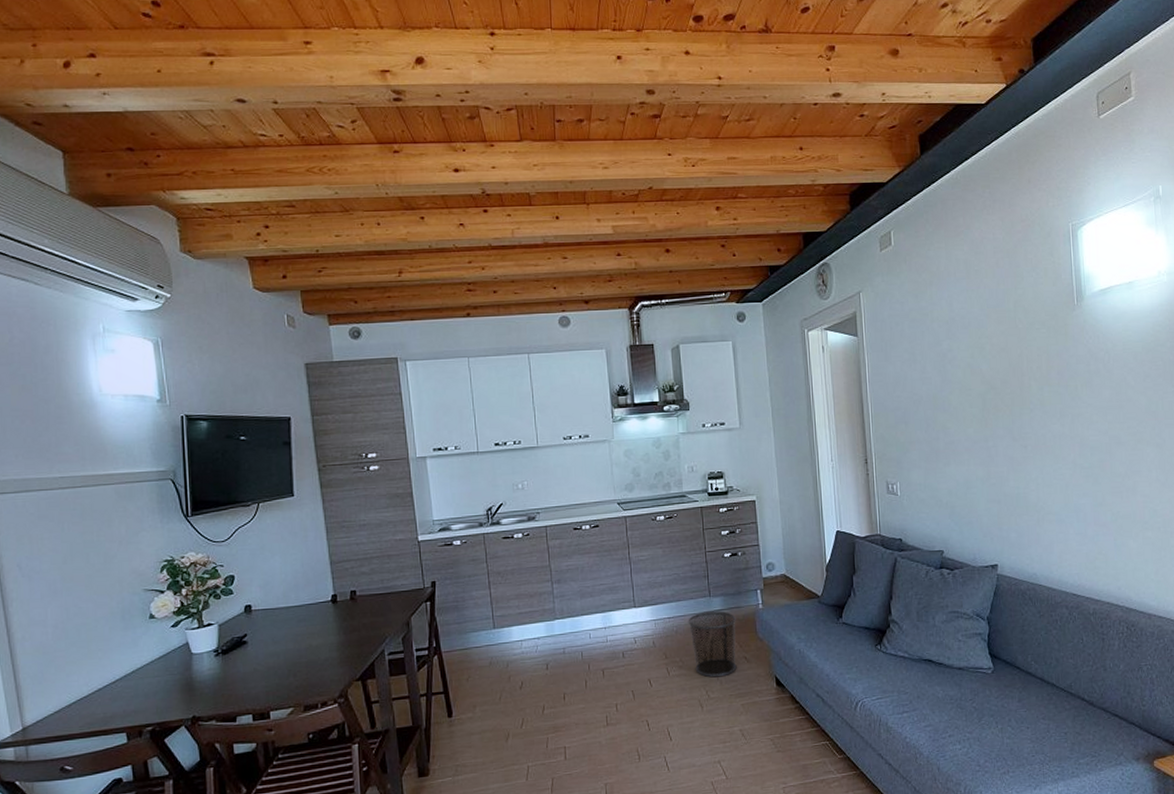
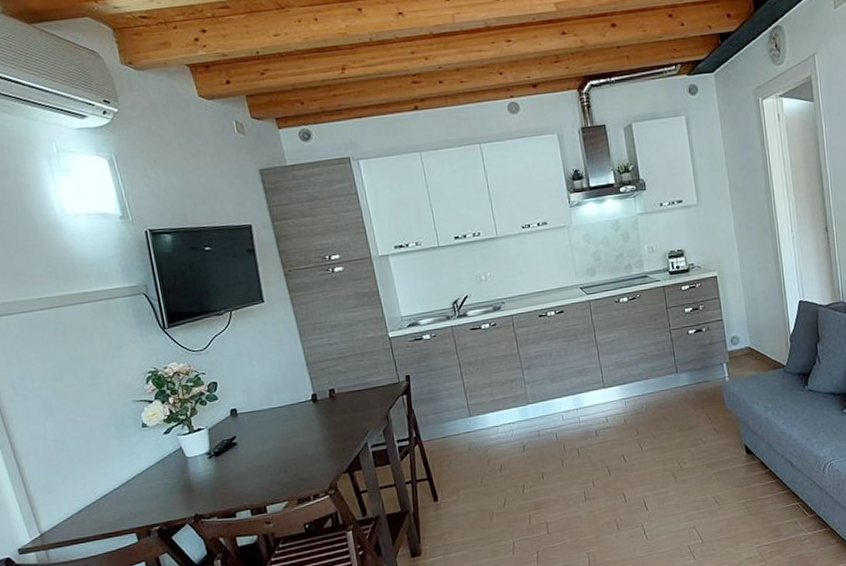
waste bin: present [688,611,737,678] -> none [657,386,707,450]

